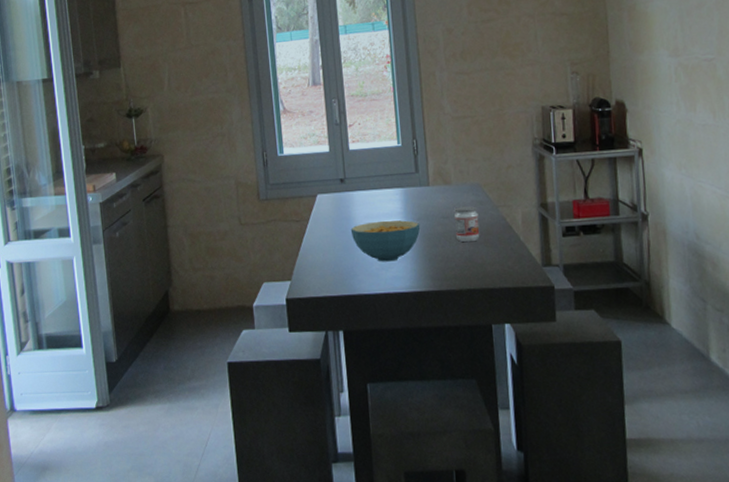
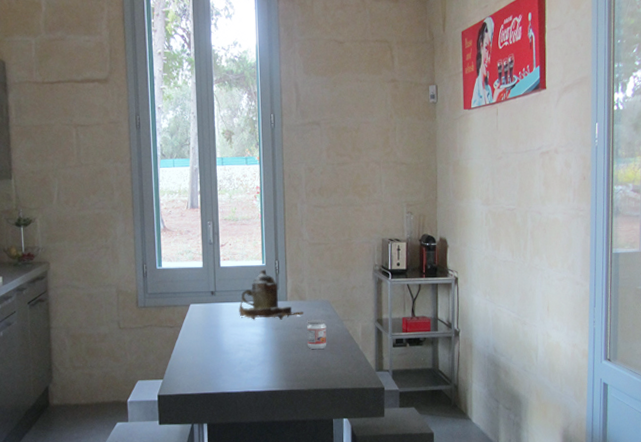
cereal bowl: present [350,220,421,262] -> none [218,329,278,365]
teapot: none [373,150,451,210] -> present [239,269,304,320]

